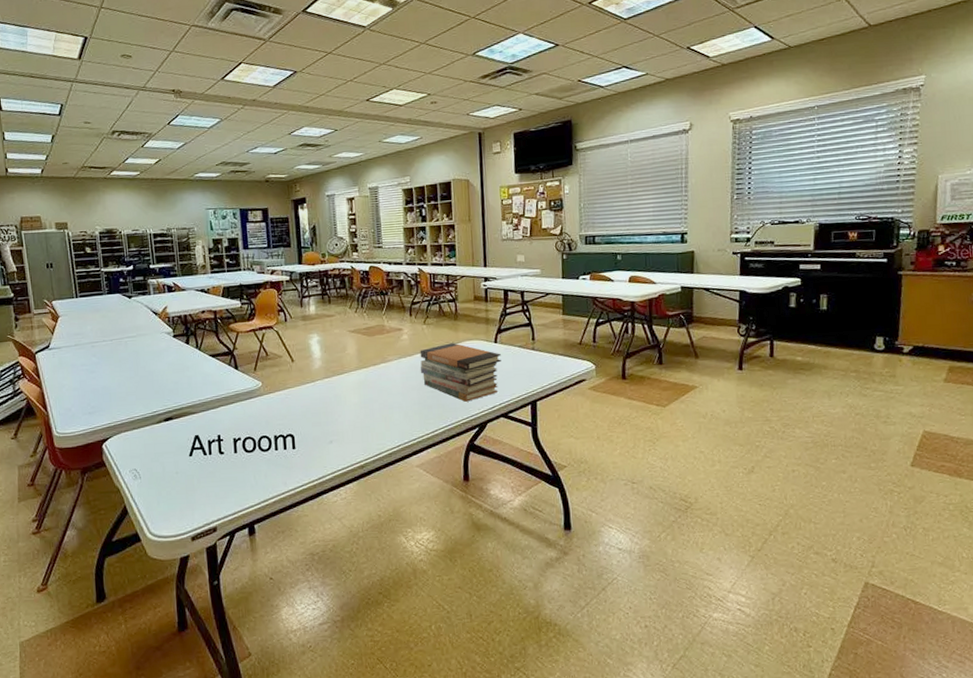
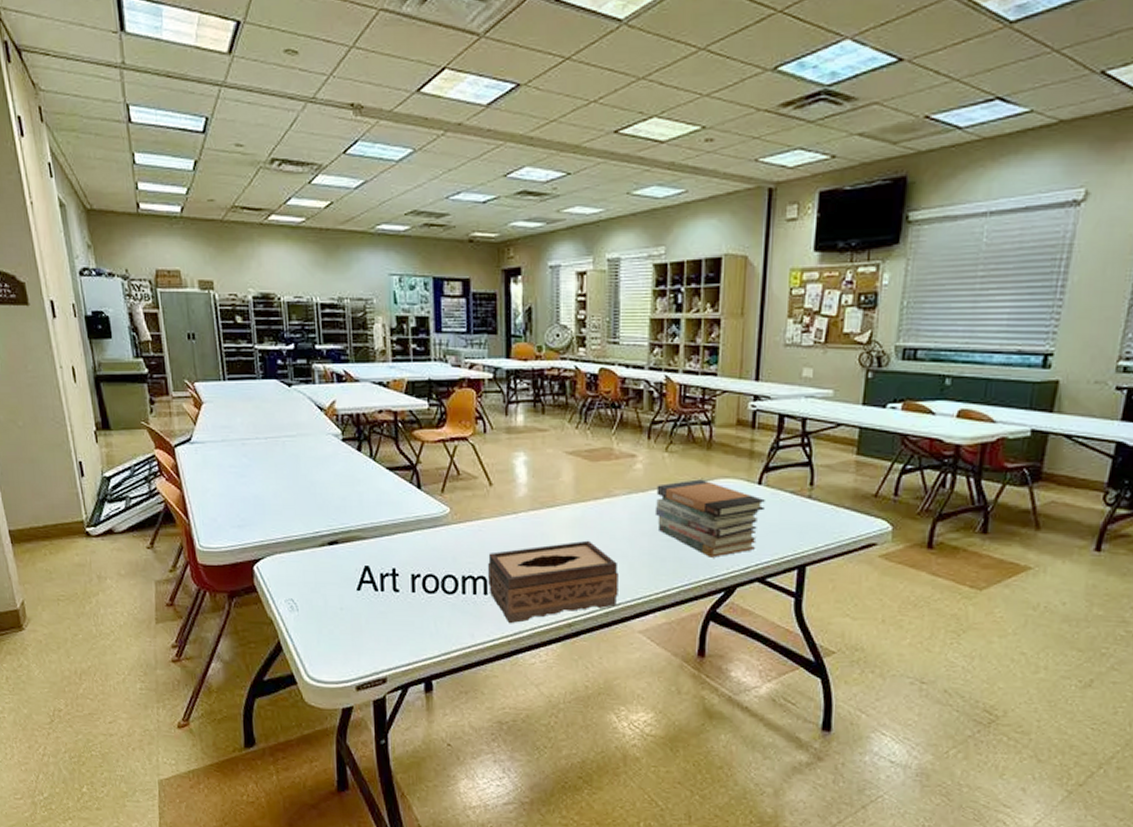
tissue box: none [293,397,398,471] -> present [487,540,618,624]

